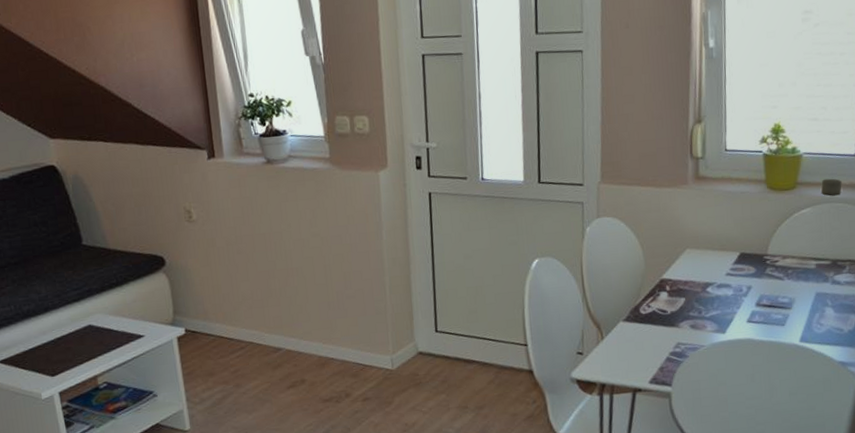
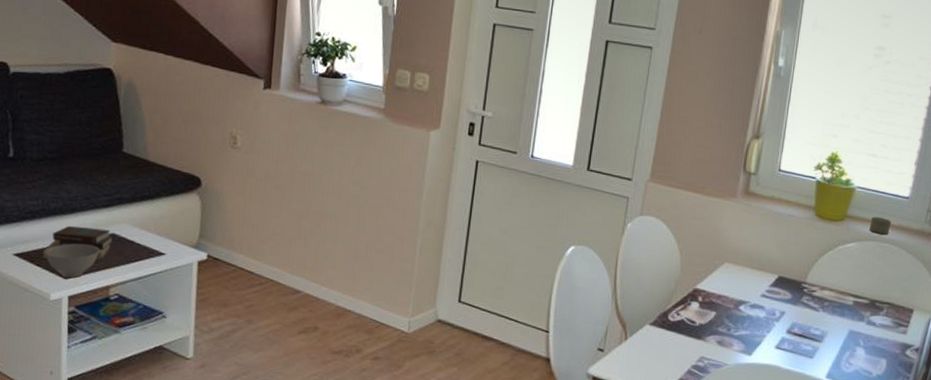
books: none [25,322,91,361] -> present [42,225,113,260]
bowl: none [27,339,80,376] -> present [45,243,100,279]

